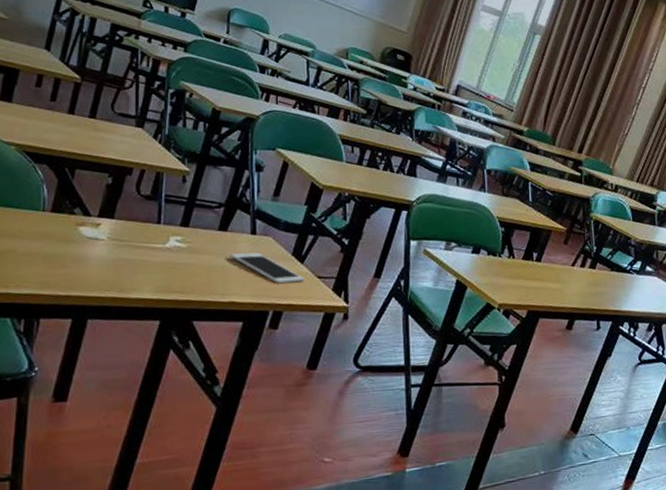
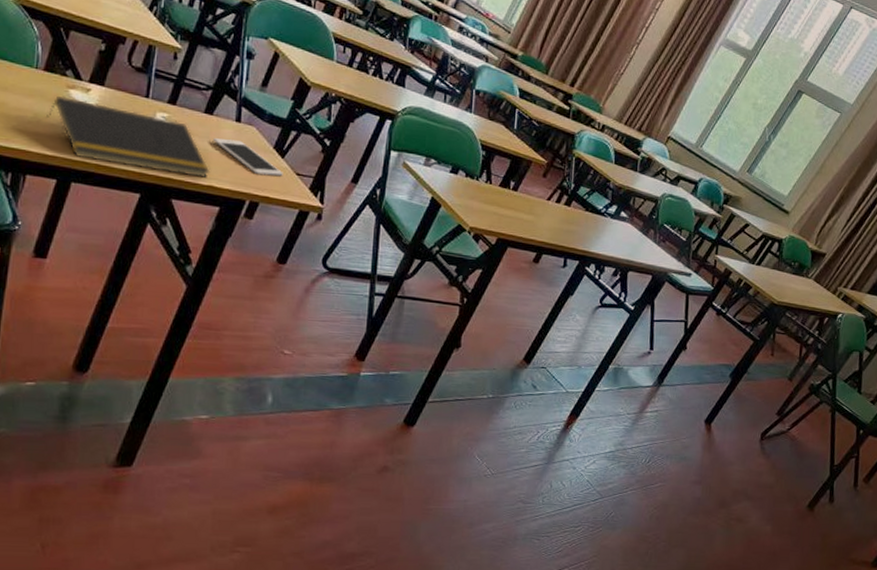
notepad: none [57,234,230,296] -> present [47,95,210,179]

